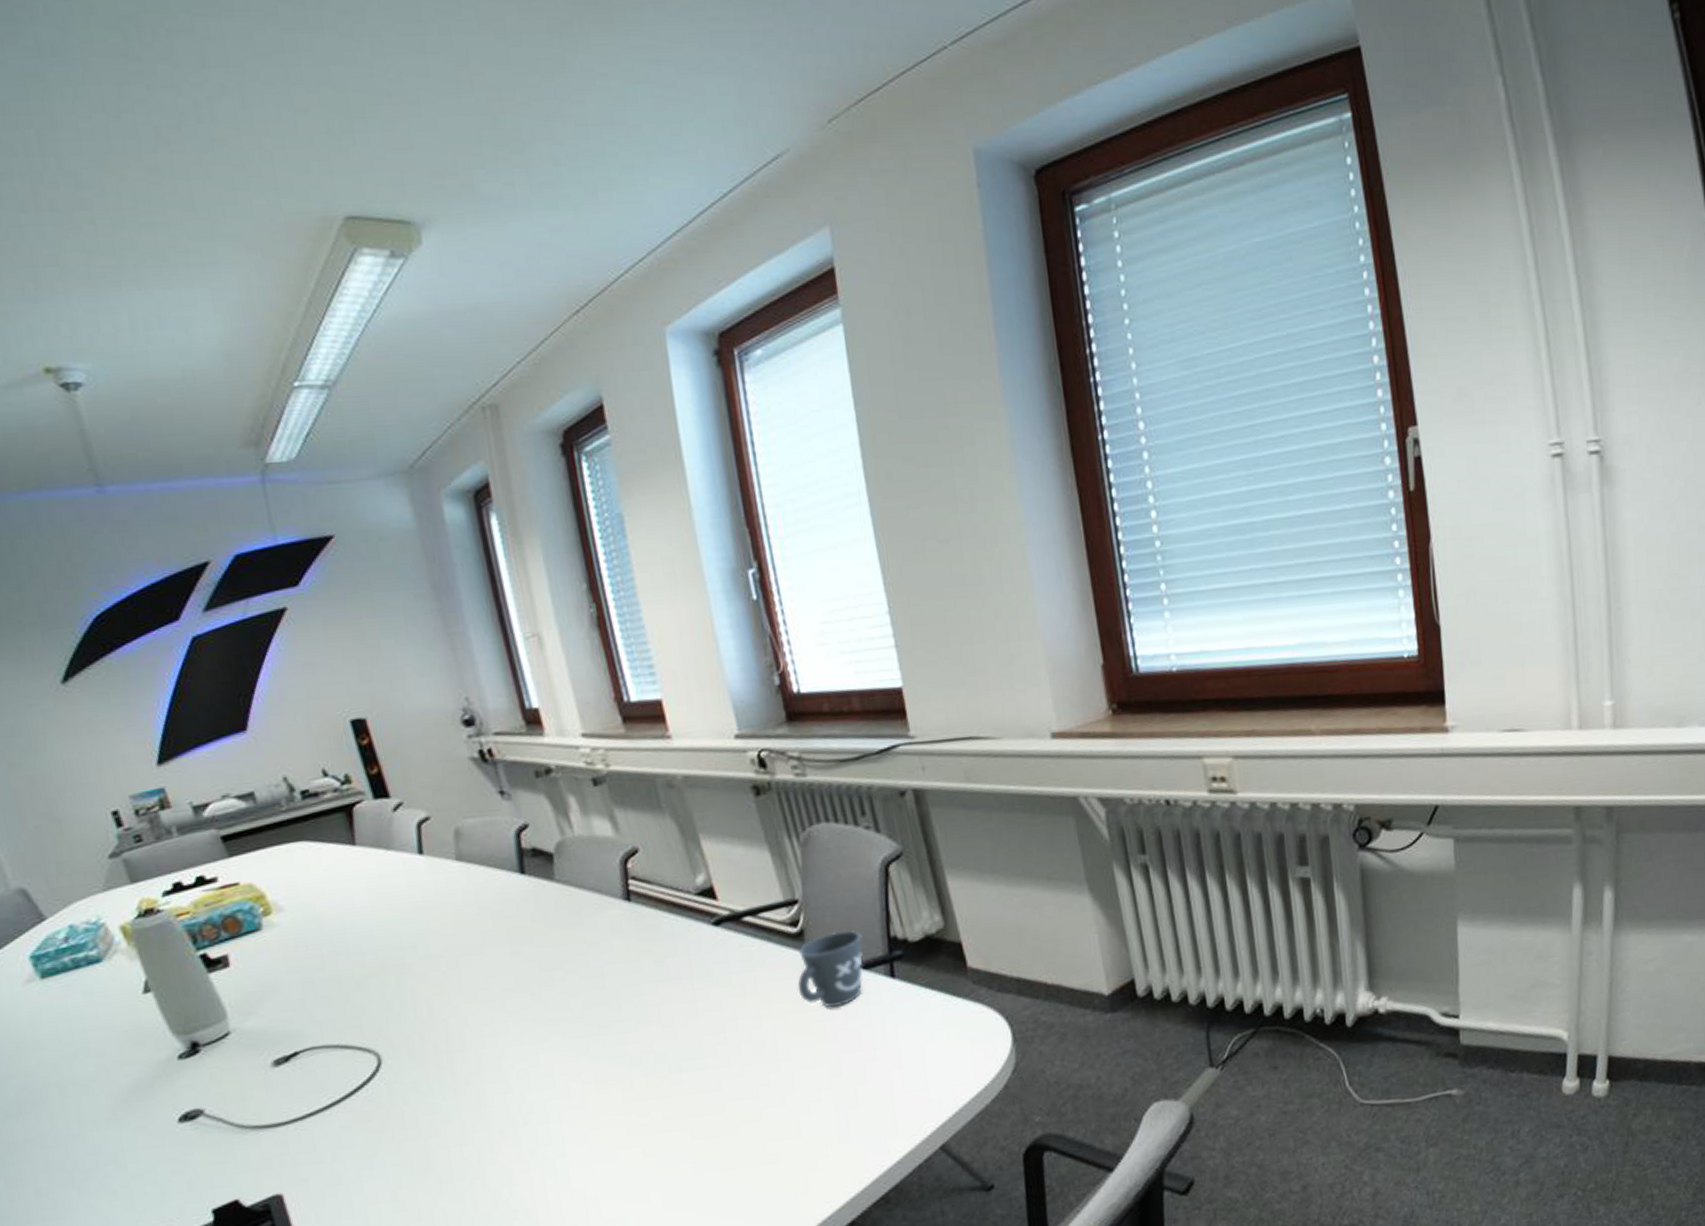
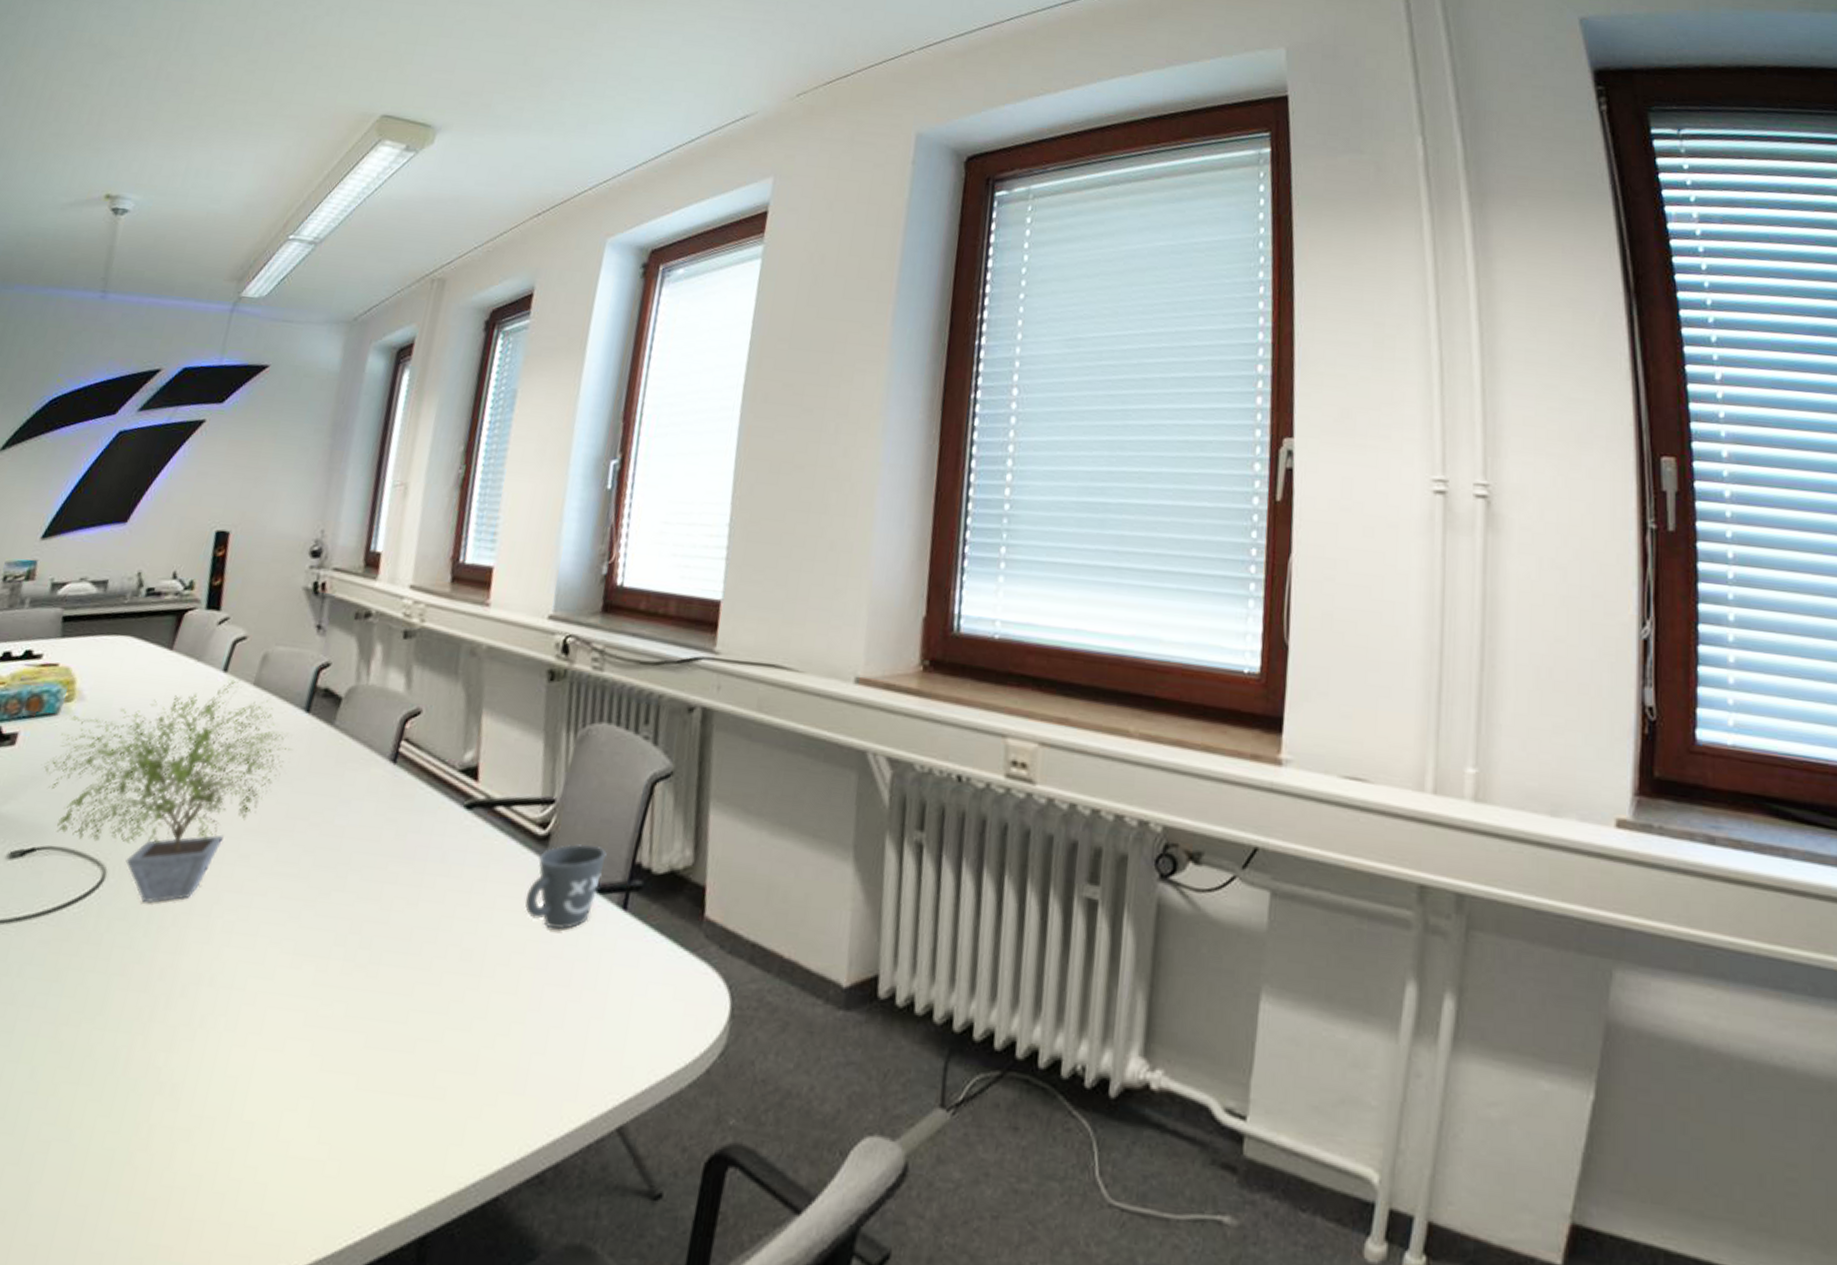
potted plant: none [269,859,522,1074] -> present [44,680,293,903]

